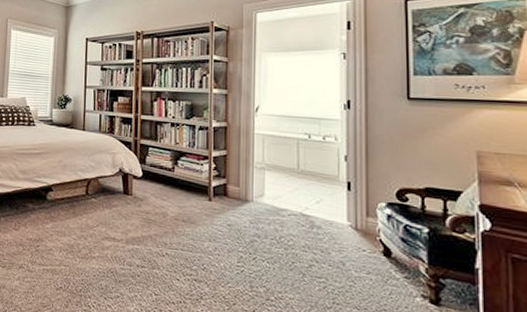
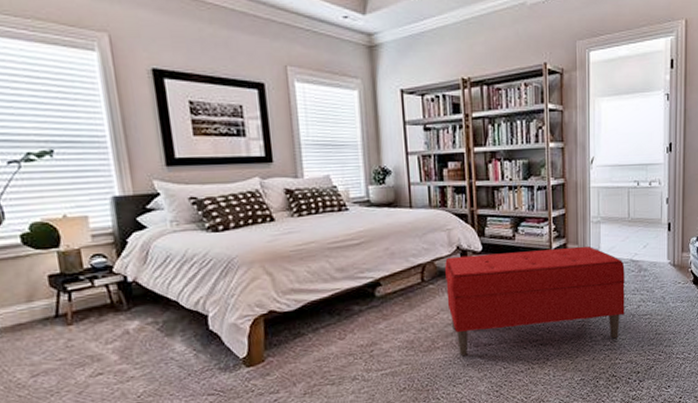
bench: none [106,177,293,296] -> present [445,246,625,356]

